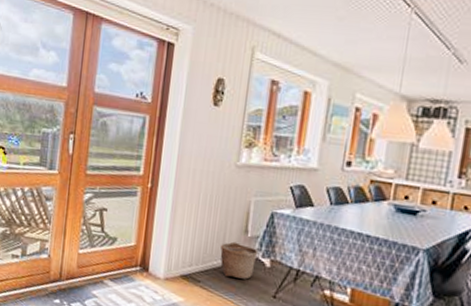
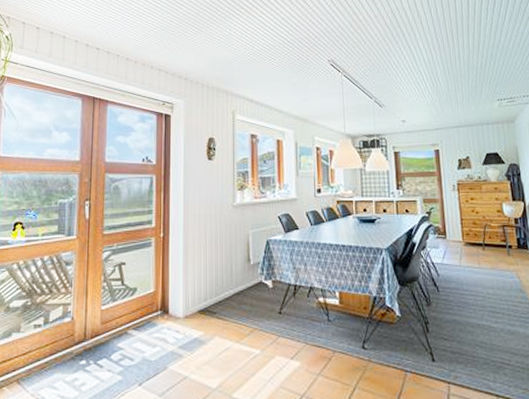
basket: present [220,241,258,280] -> none [230,271,261,304]

